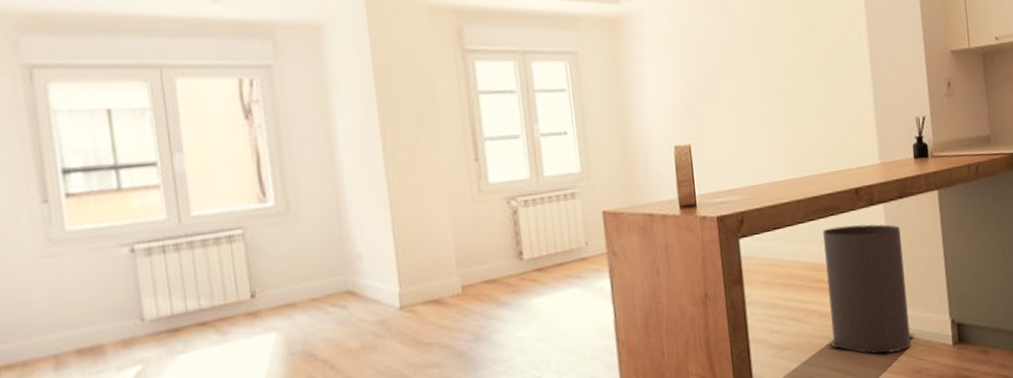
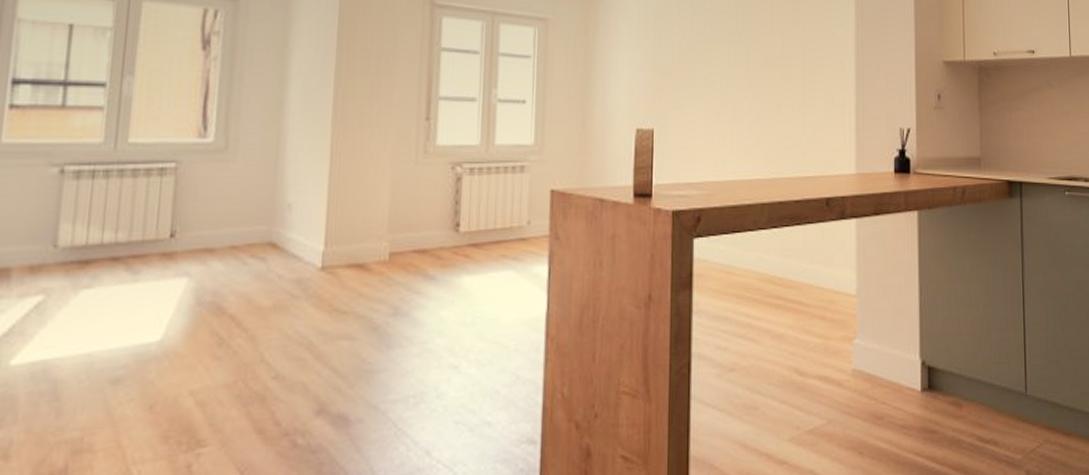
trash bin: present [823,224,915,354] -> none [779,238,878,391]

